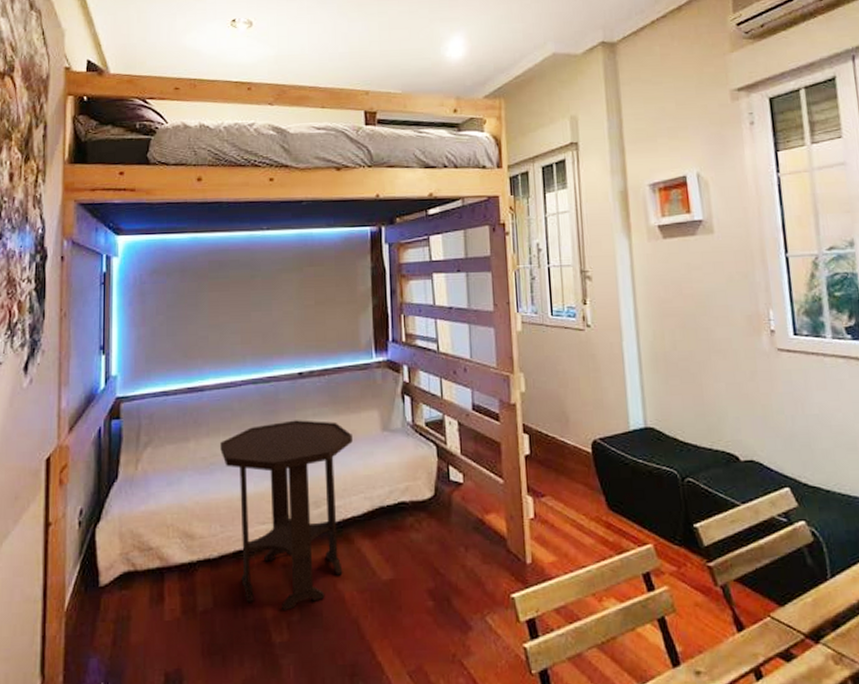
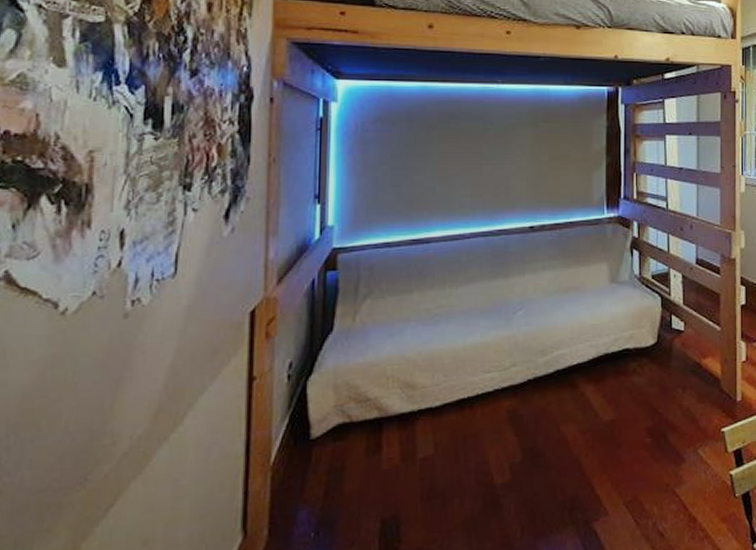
side table: present [220,420,353,612] -> none [446,272,581,454]

